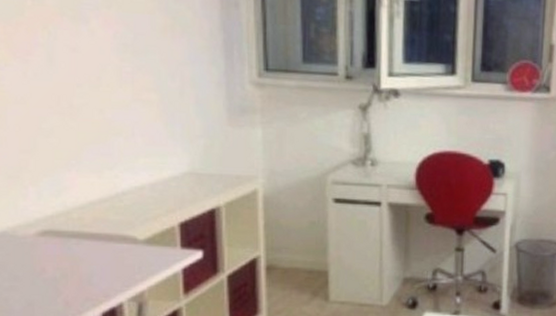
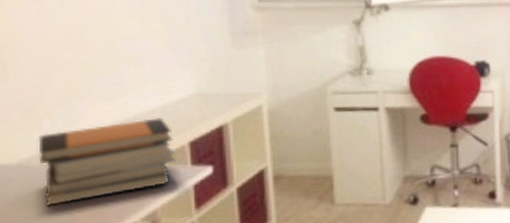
book stack: none [23,194,165,278] -> present [38,117,176,206]

